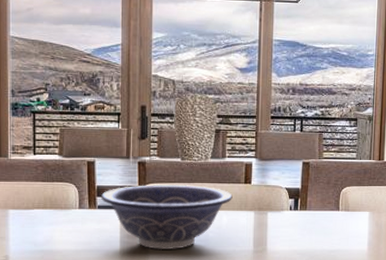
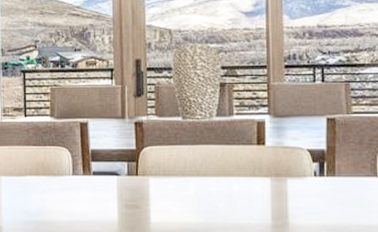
decorative bowl: present [100,184,233,250] -> none [95,146,244,223]

